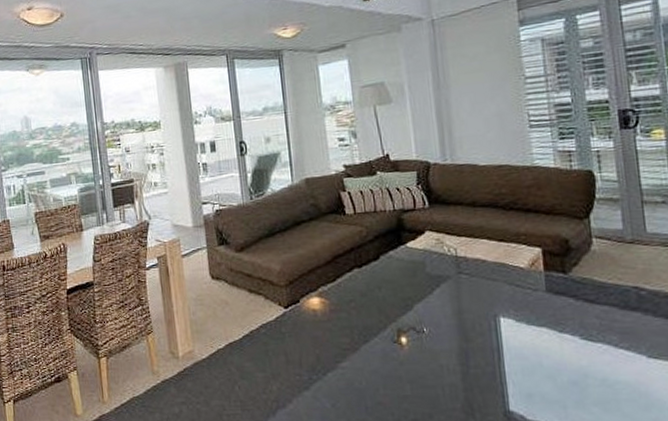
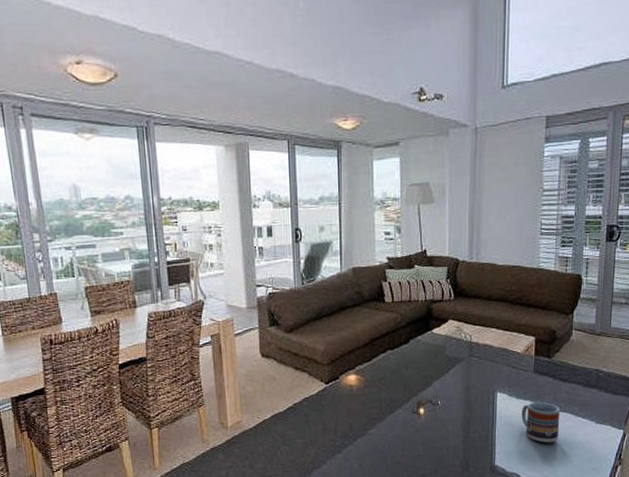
cup: none [536,329,595,382] -> present [521,401,561,443]

